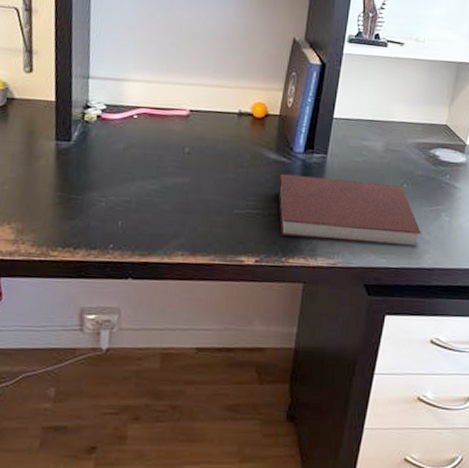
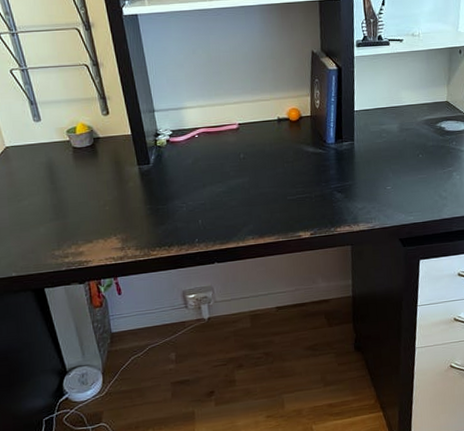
notebook: present [278,173,421,245] -> none [318,156,439,212]

